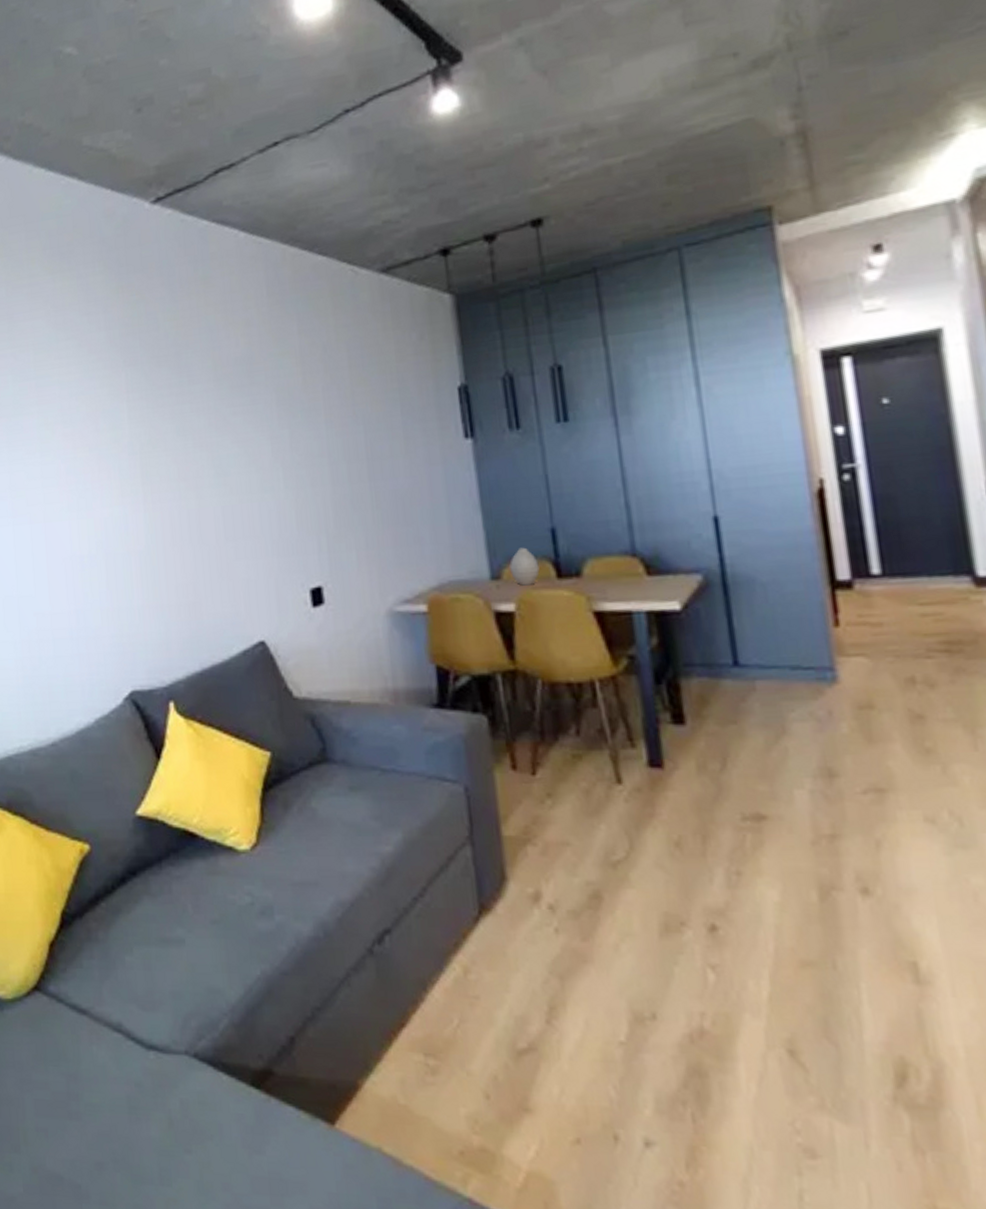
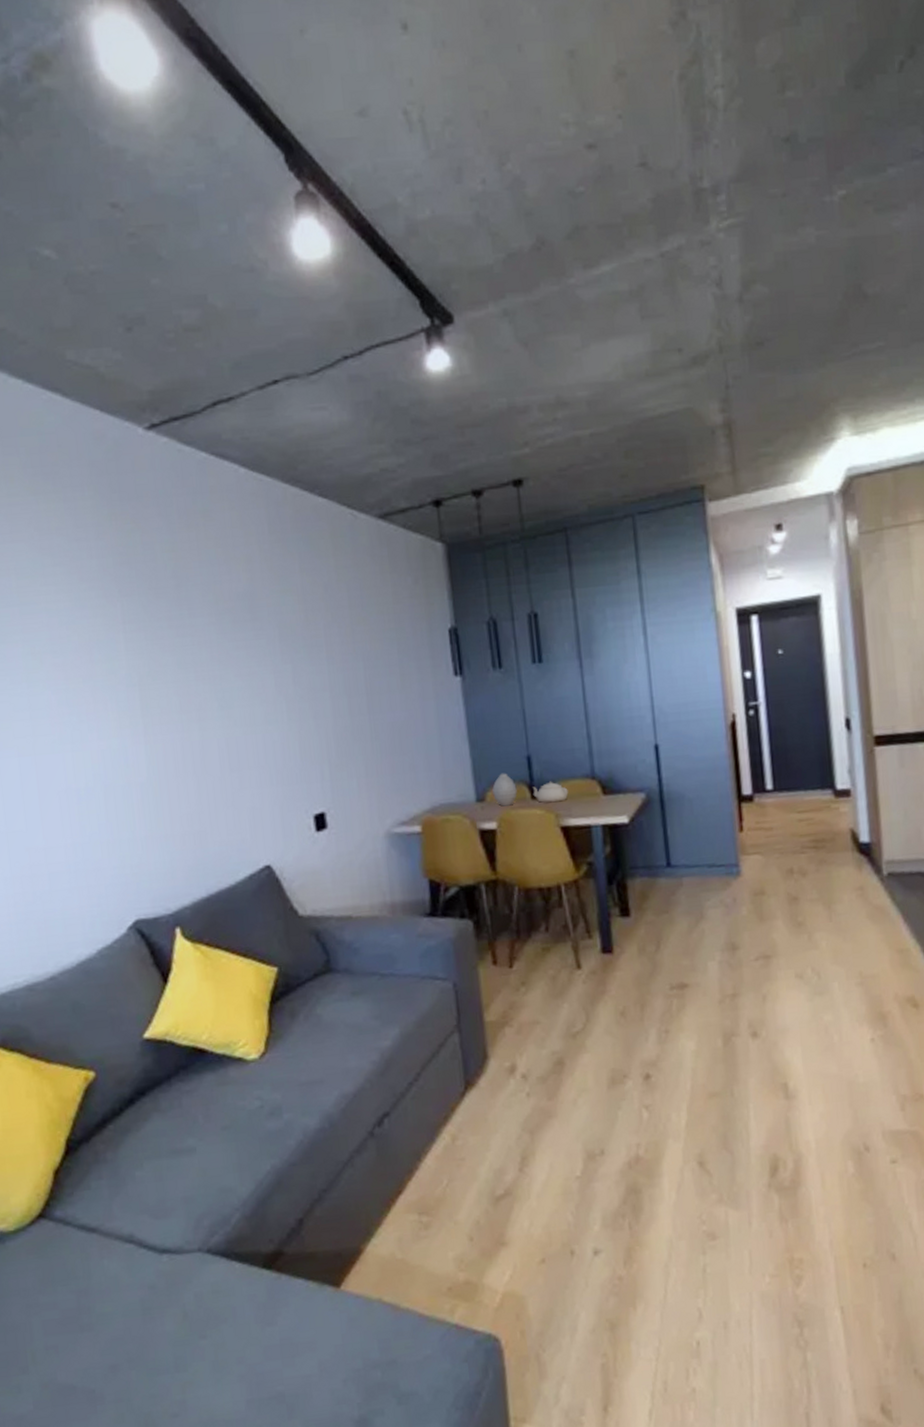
teapot: none [557,558,603,584] -> present [532,781,569,804]

